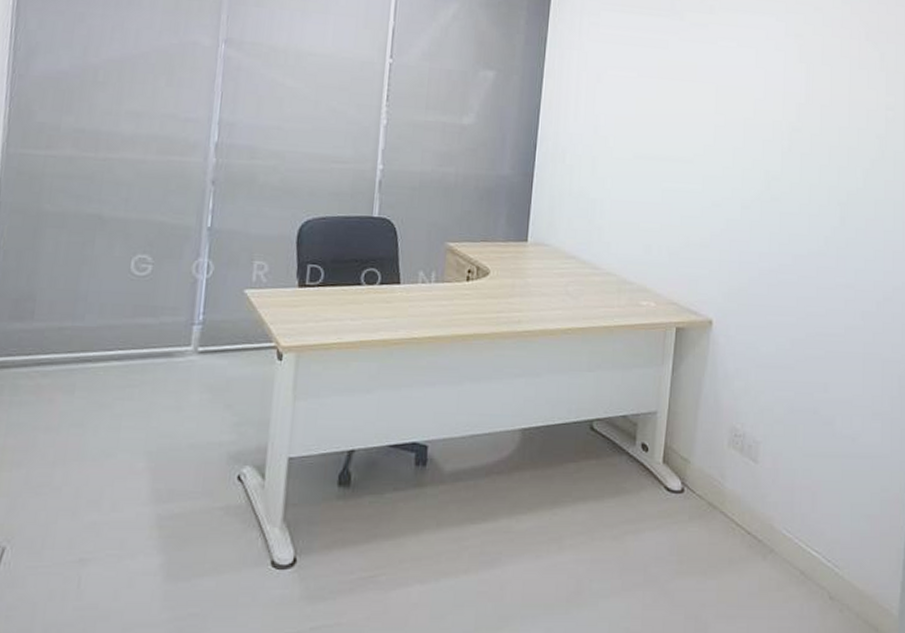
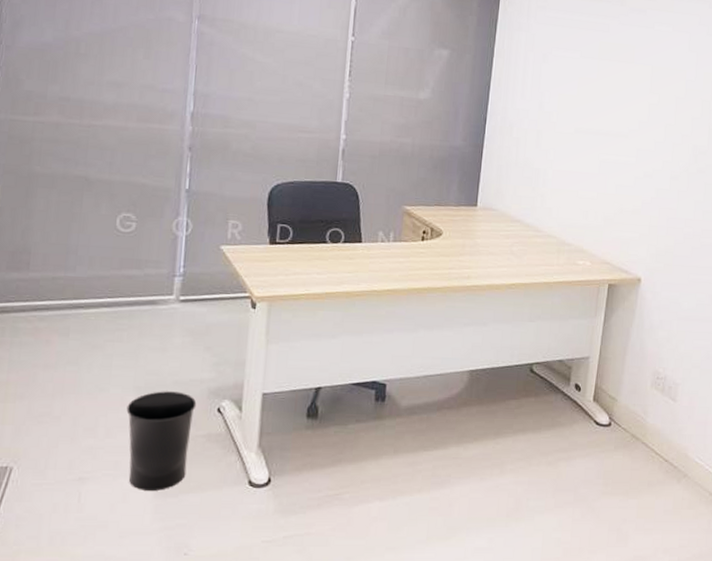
waste bin: none [135,456,215,573] -> present [126,391,197,490]

